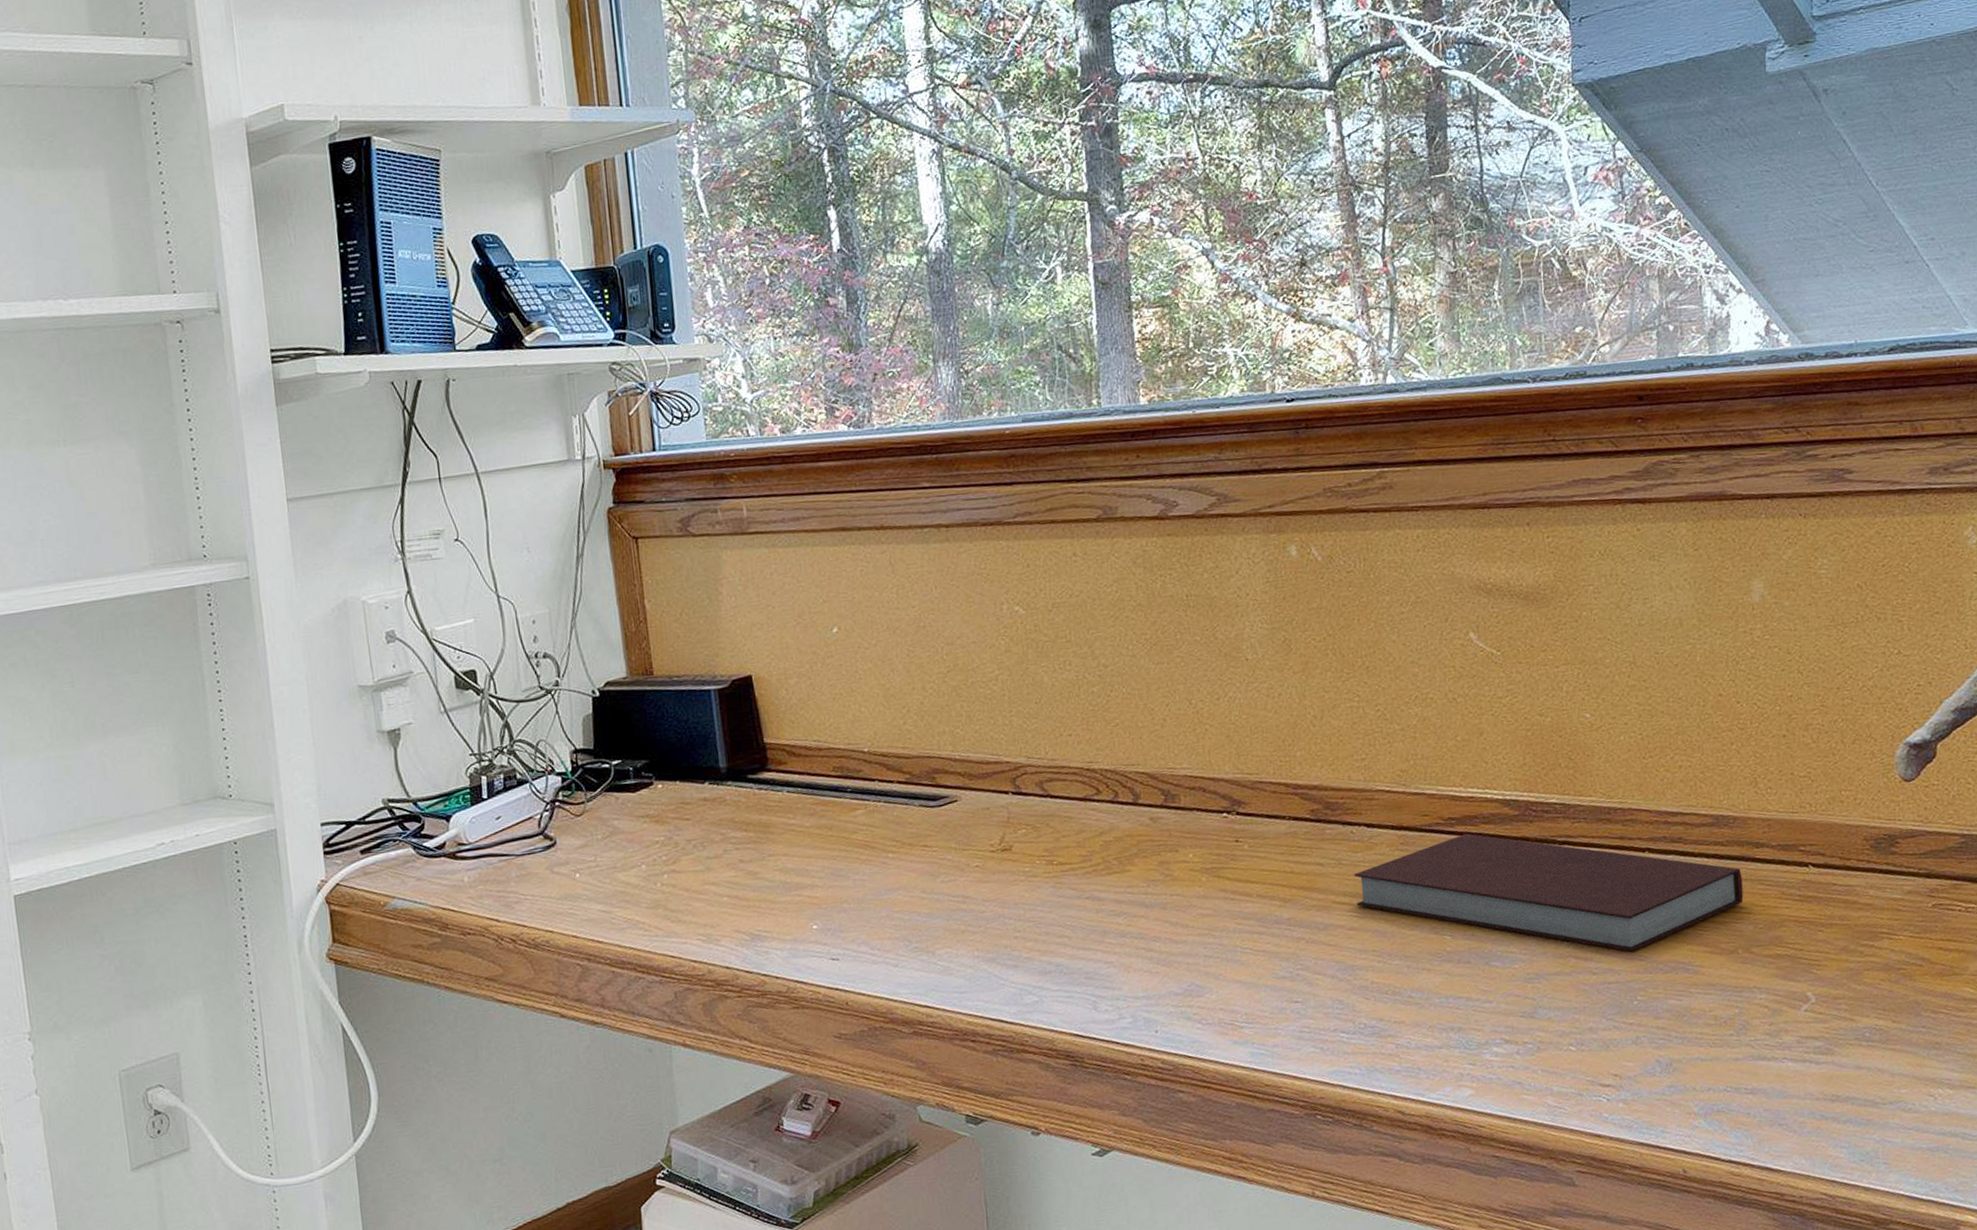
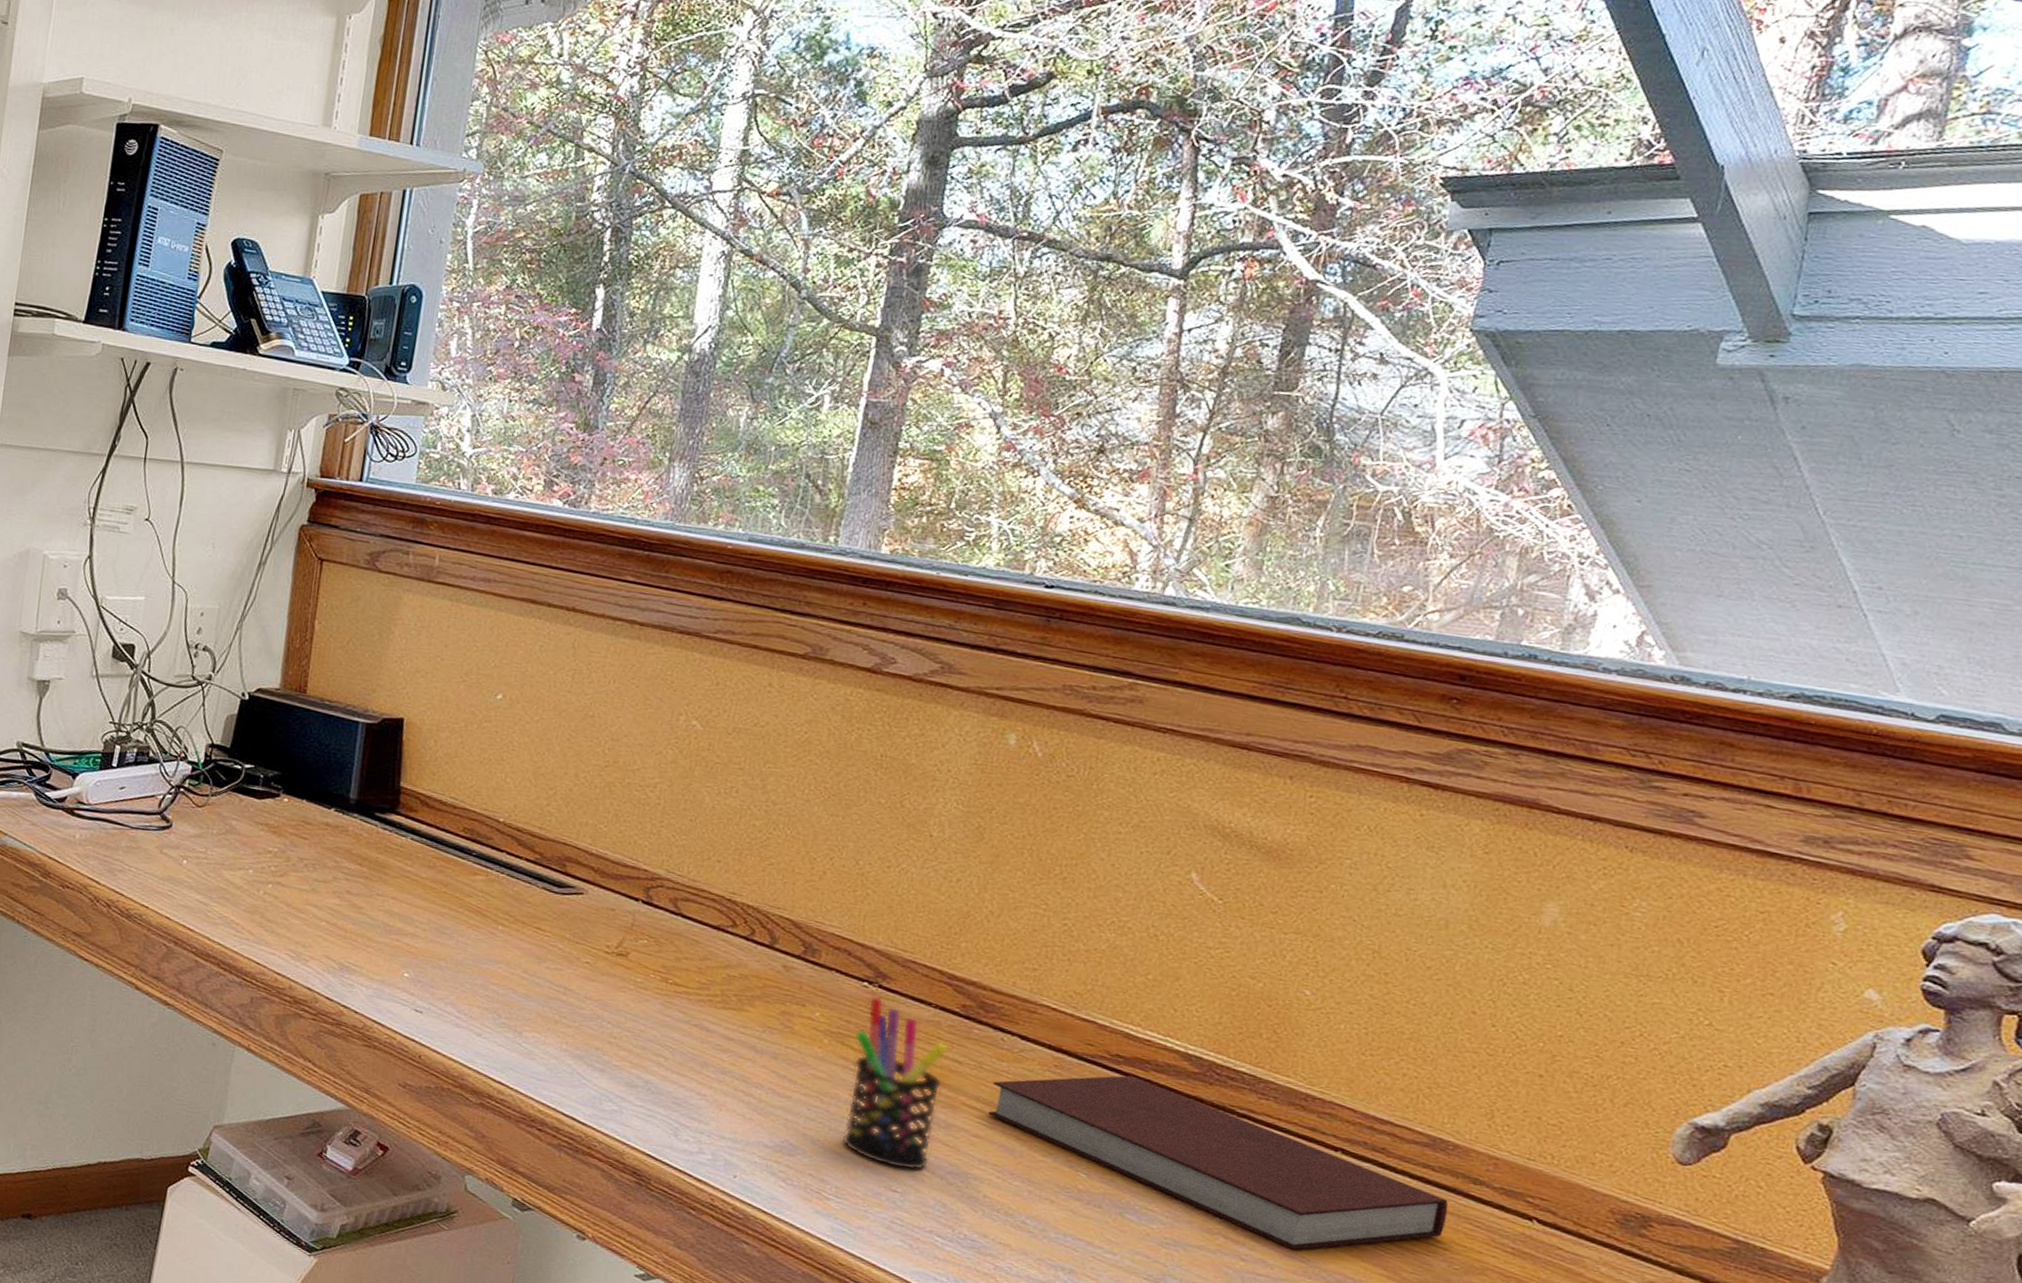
pen holder: none [1227,823,1318,981] -> present [841,995,948,1171]

